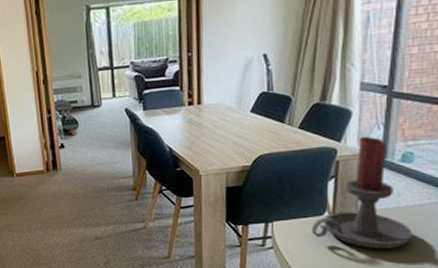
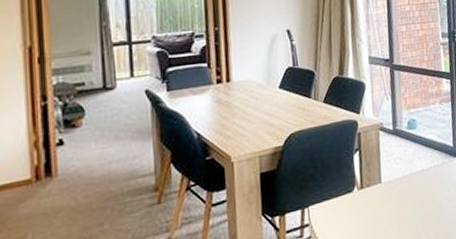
candle holder: present [311,136,413,249] -> none [344,106,426,221]

